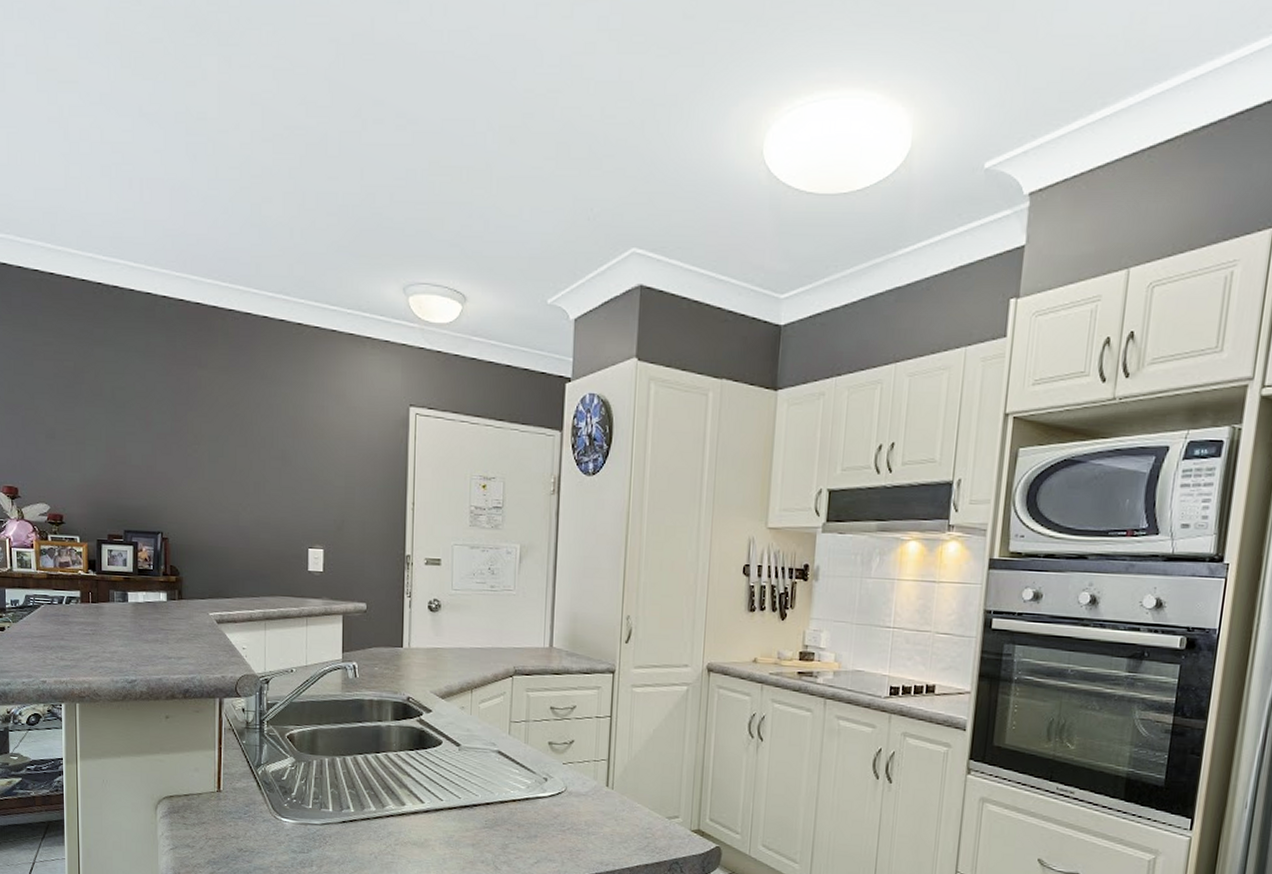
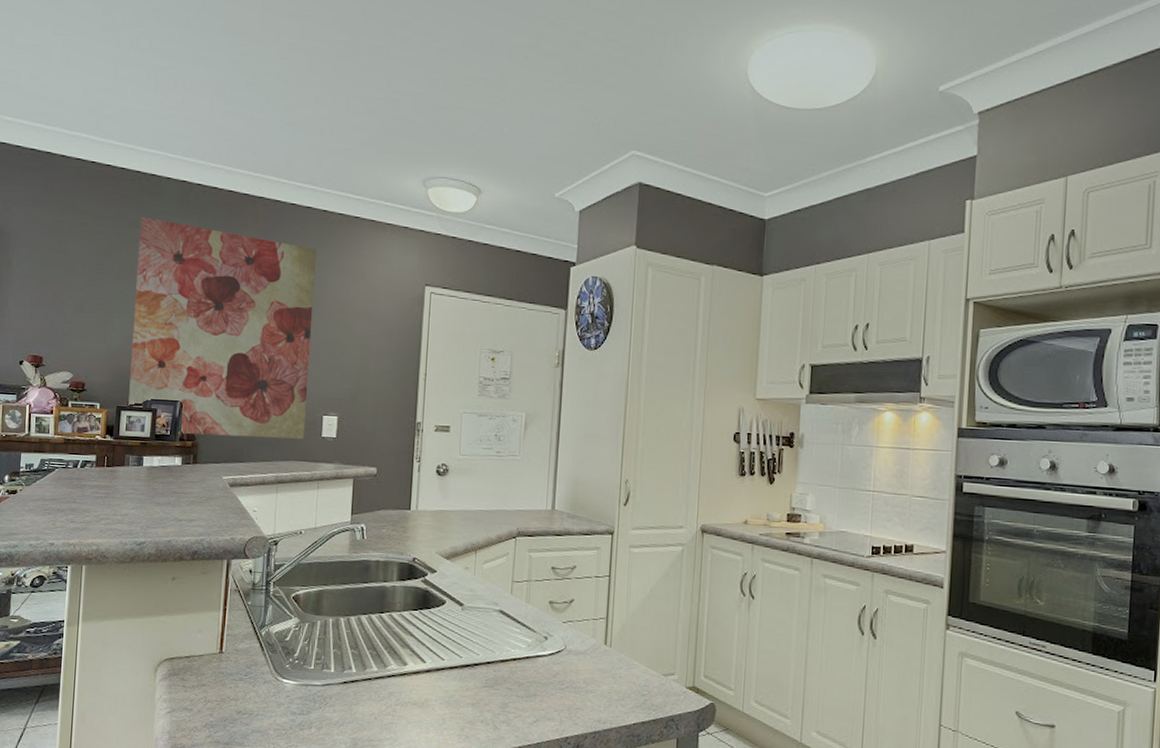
wall art: none [105,333,293,574] -> present [128,216,317,439]

